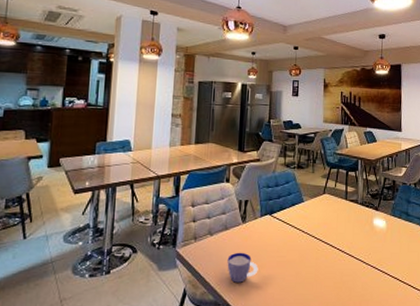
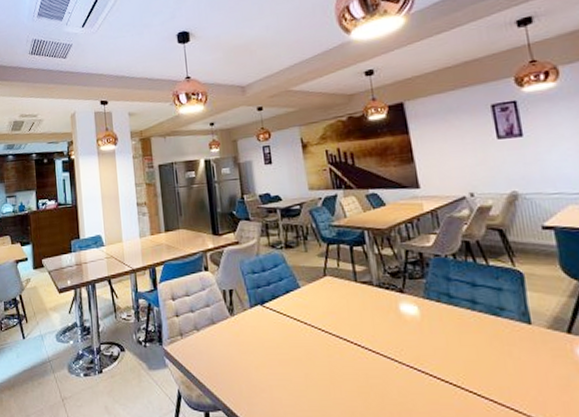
cup: present [227,252,259,283] -> none [220,349,258,384]

